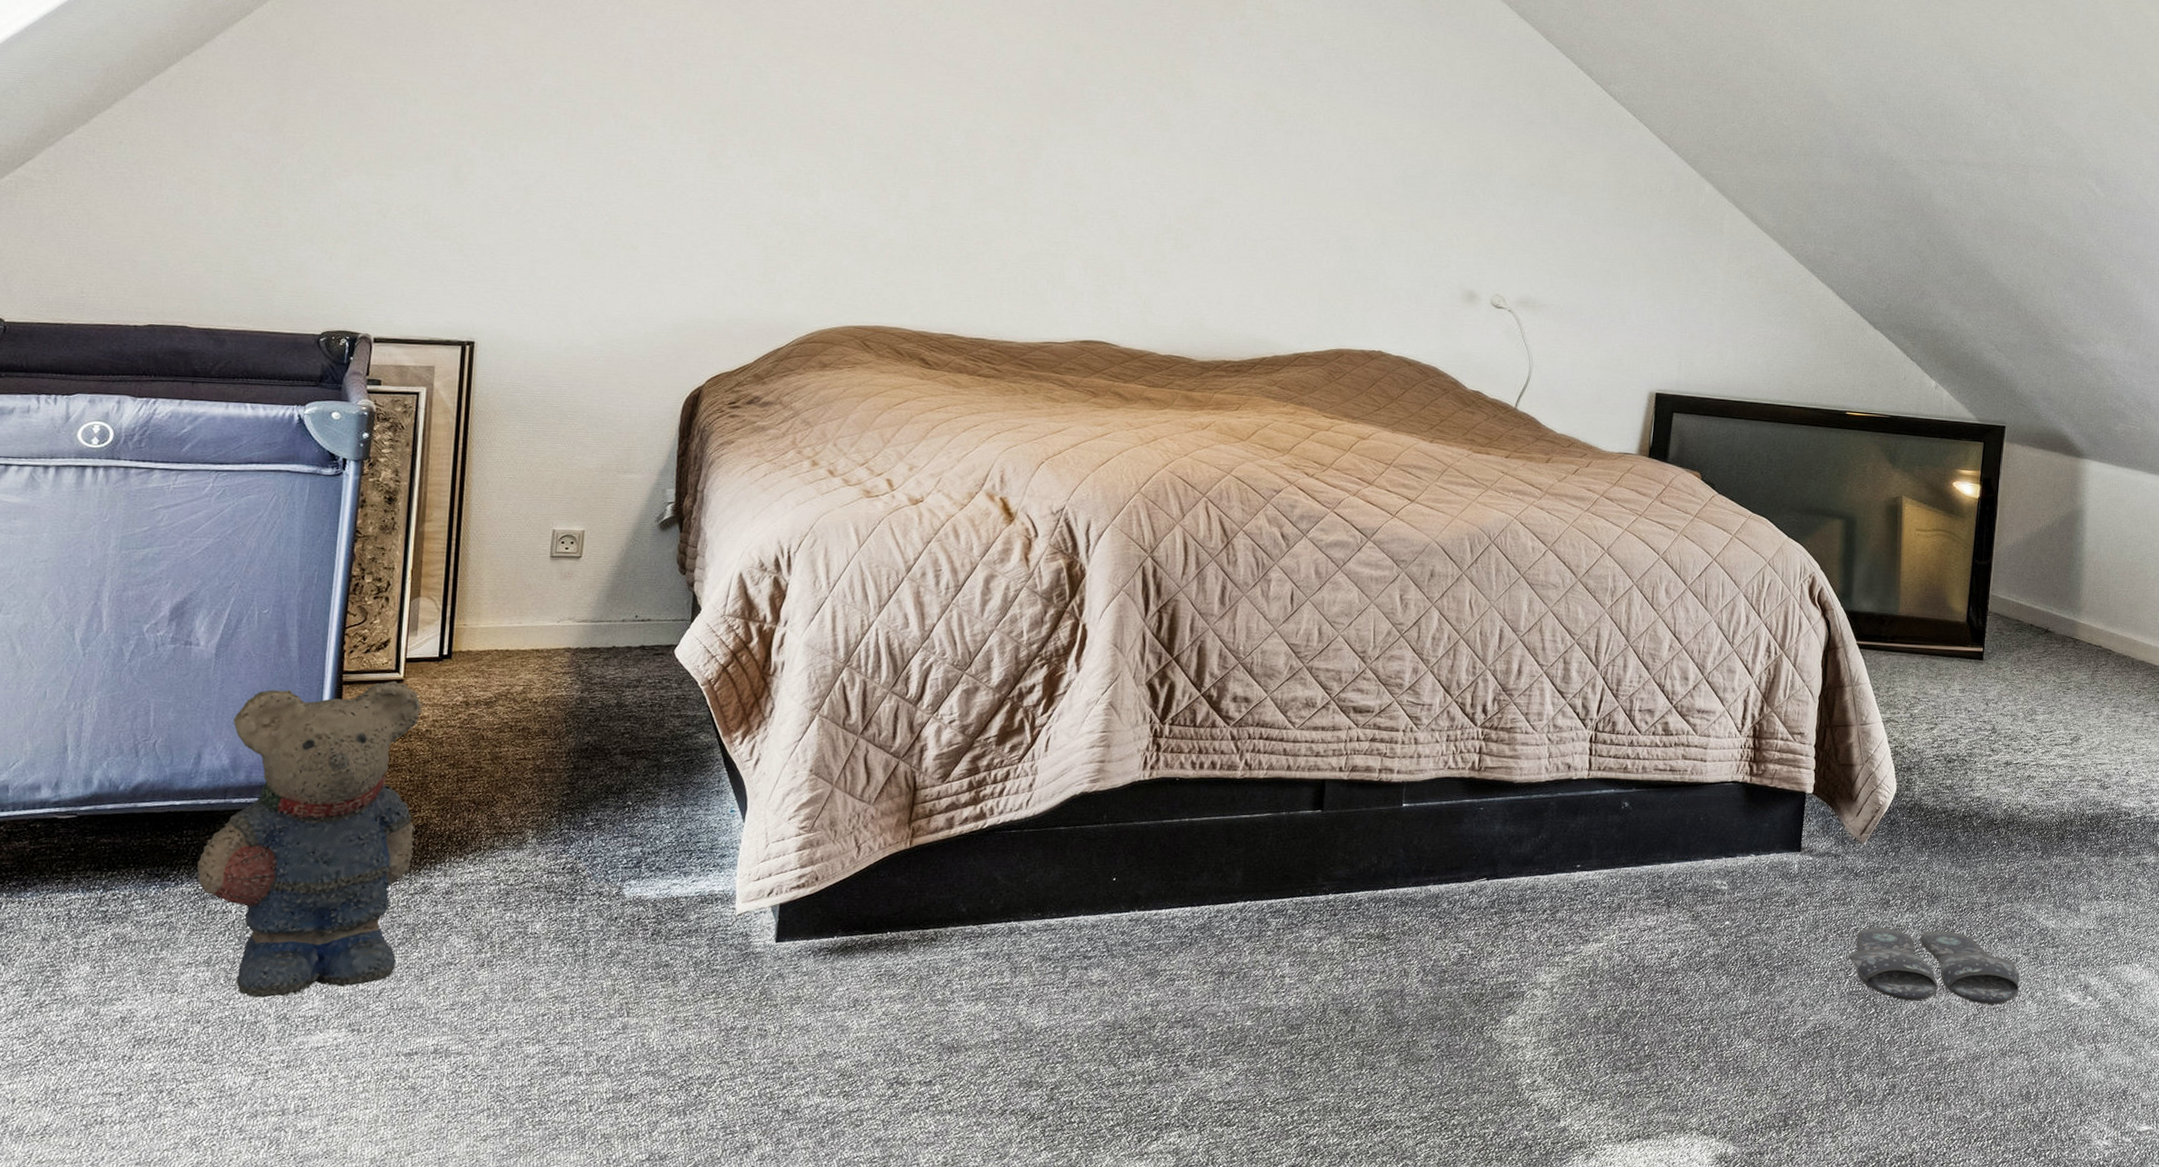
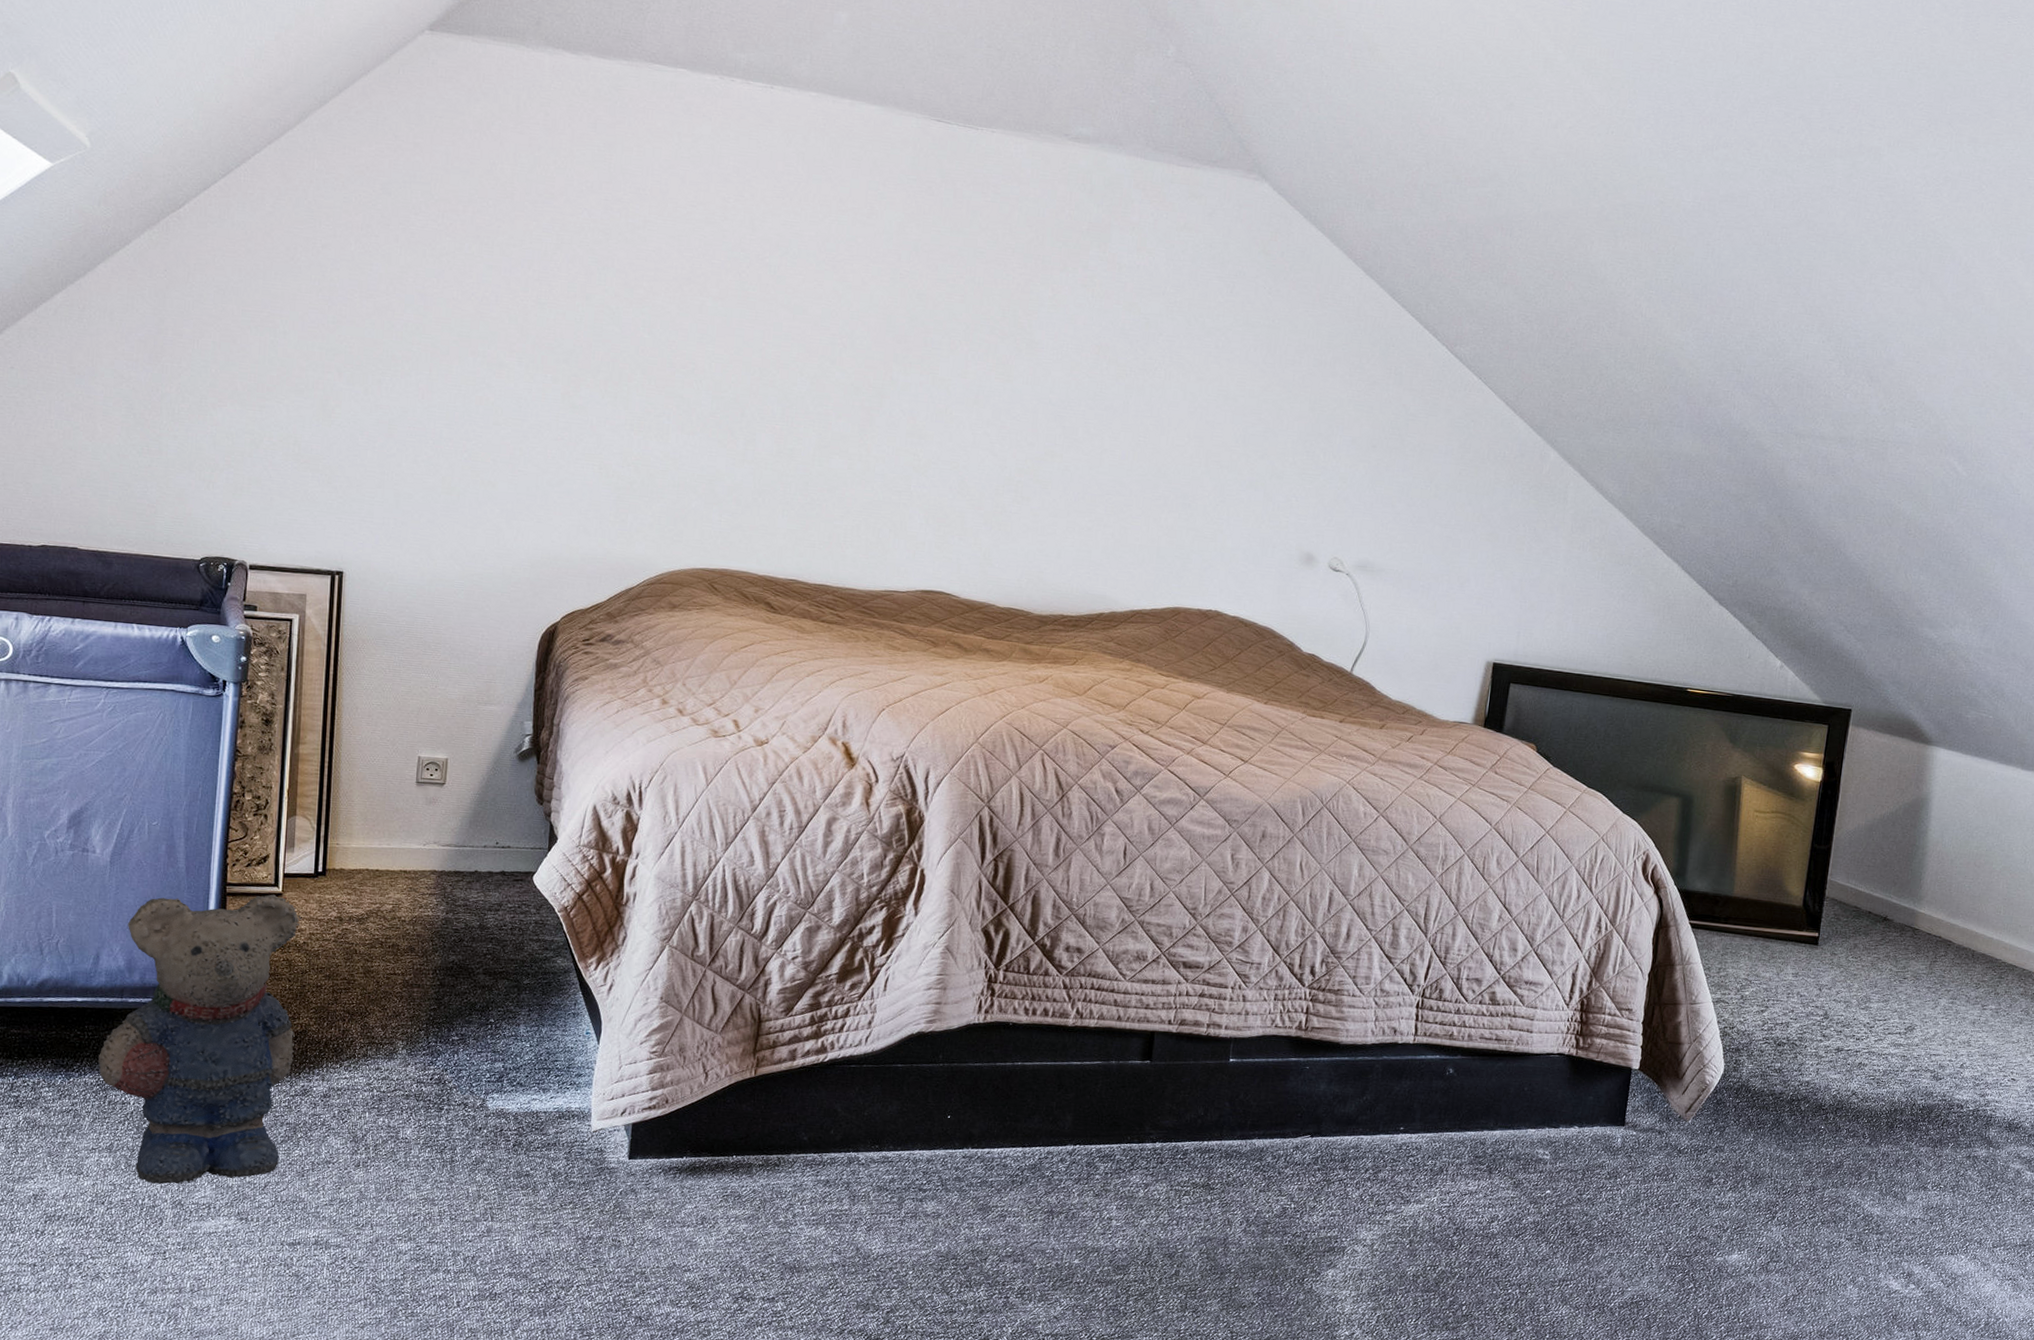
slippers: present [1848,927,2020,1004] -> none [1668,1204,1842,1287]

